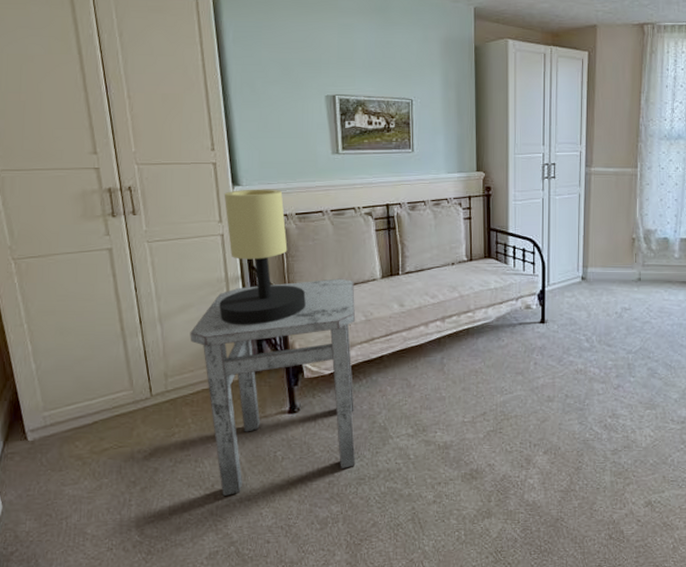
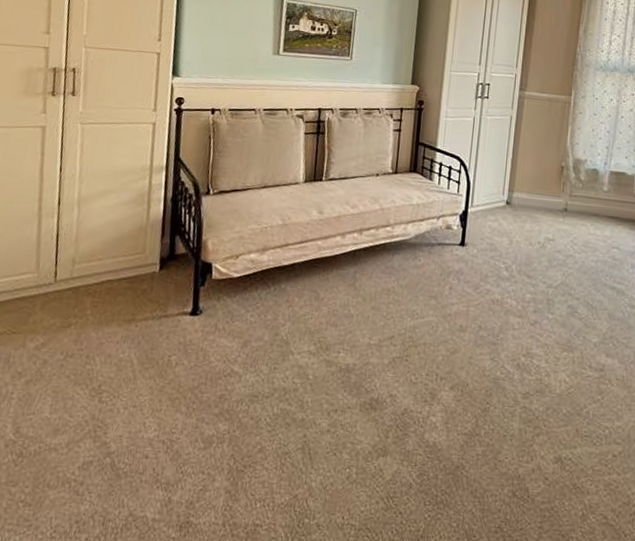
side table: present [190,278,356,497] -> none [104,177,276,400]
table lamp: present [219,189,306,325] -> none [138,81,227,218]

